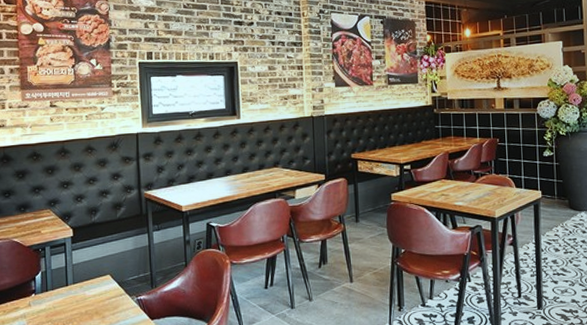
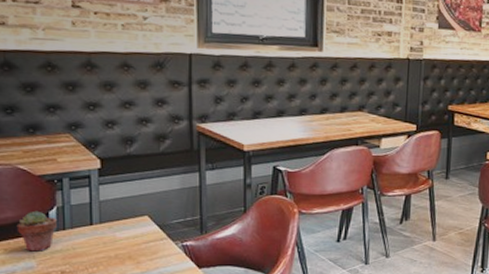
potted succulent: none [12,276,42,312] -> present [16,210,57,252]

